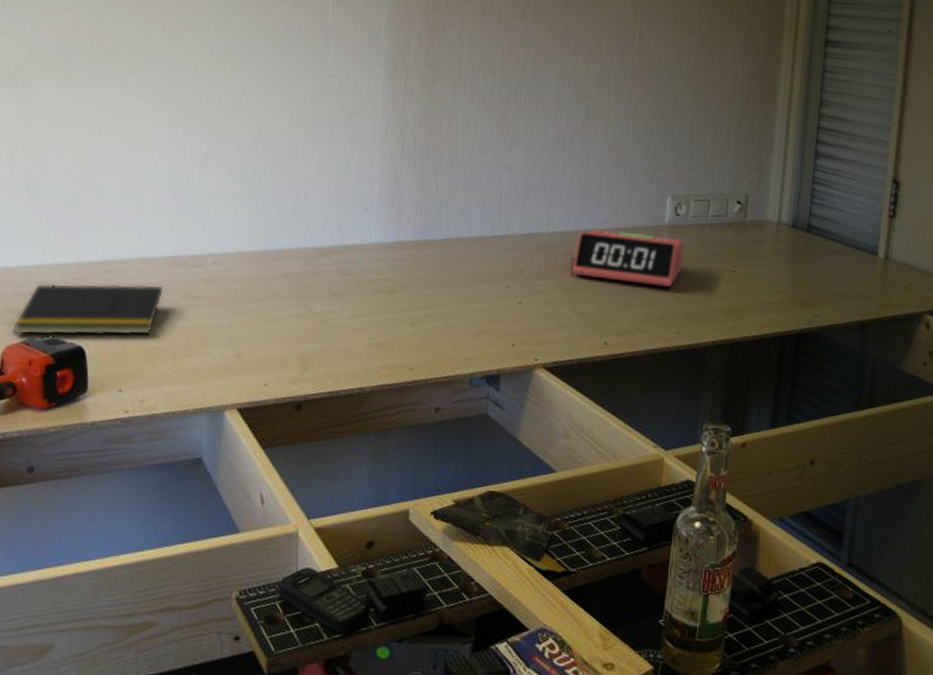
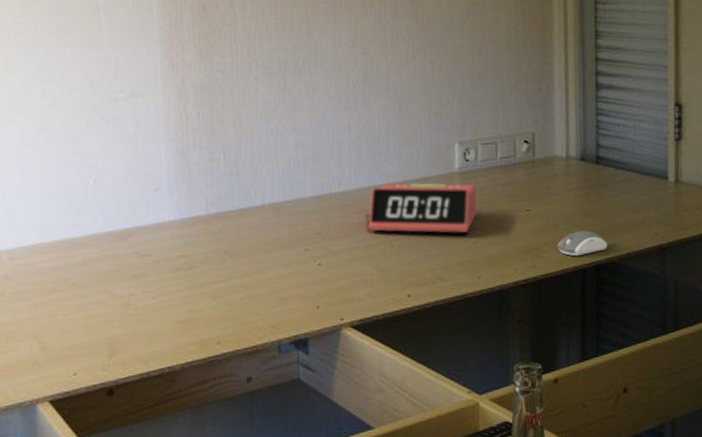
computer mouse: none [759,297,810,323] -> present [557,230,608,257]

